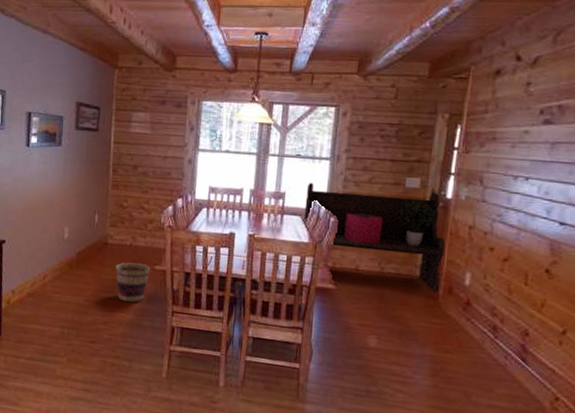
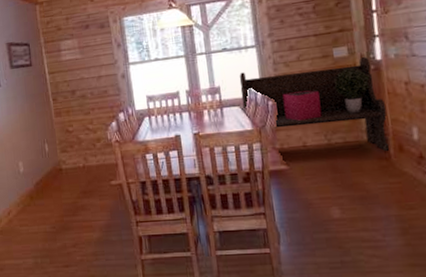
basket: present [115,262,151,303] -> none [74,182,107,221]

